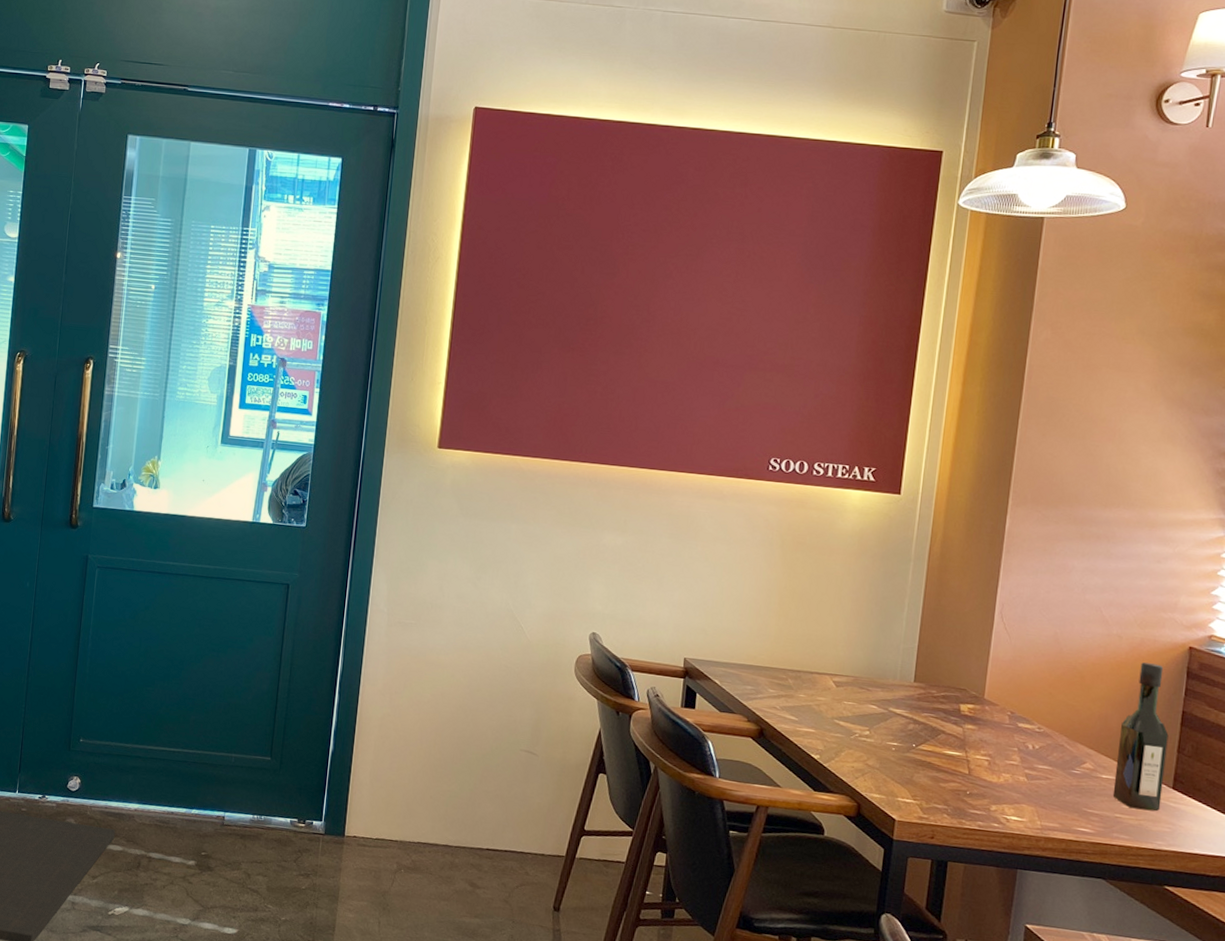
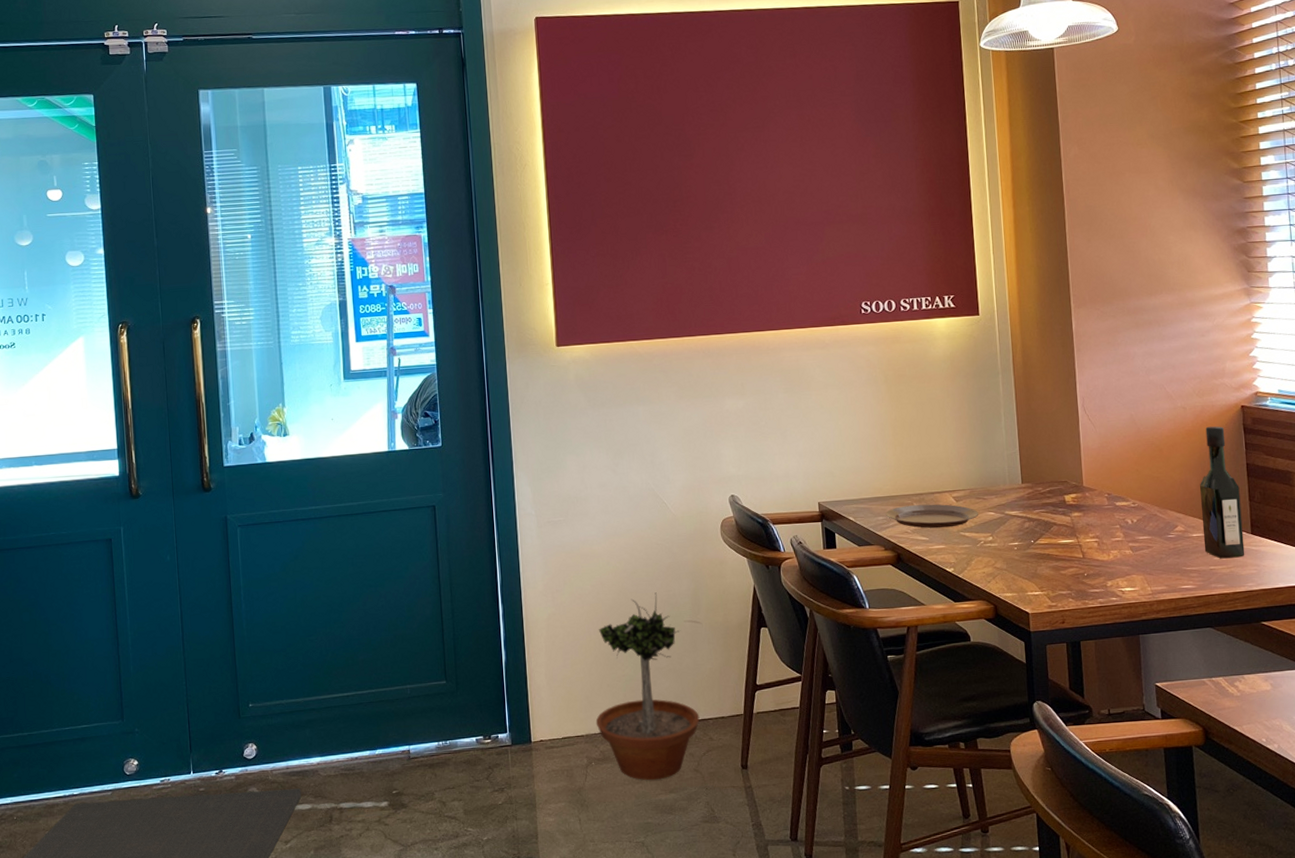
potted tree: none [412,715,519,902] -> present [595,592,700,781]
plate: none [755,679,860,713] -> present [885,504,979,528]

